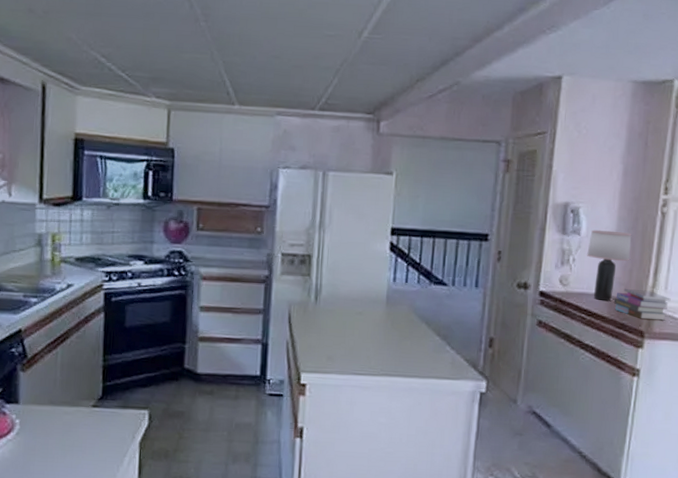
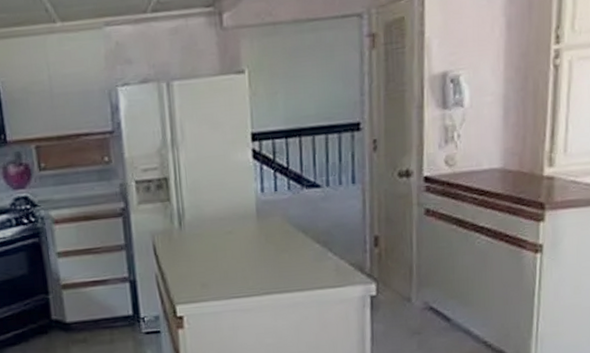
table lamp: present [587,229,632,301] -> none [473,95,523,176]
books: present [614,288,671,321] -> none [508,156,572,190]

